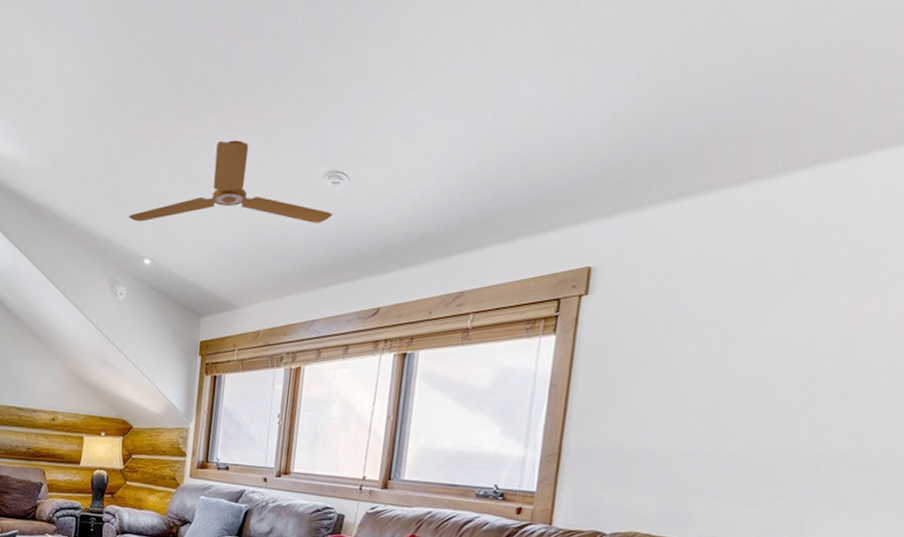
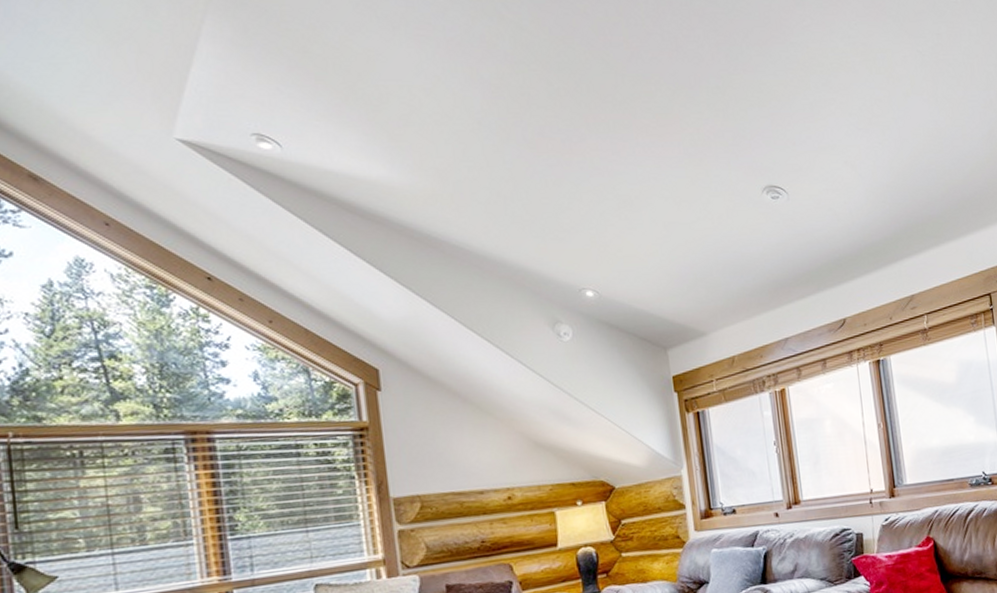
ceiling fan: present [128,140,334,223] -> none [554,156,781,249]

